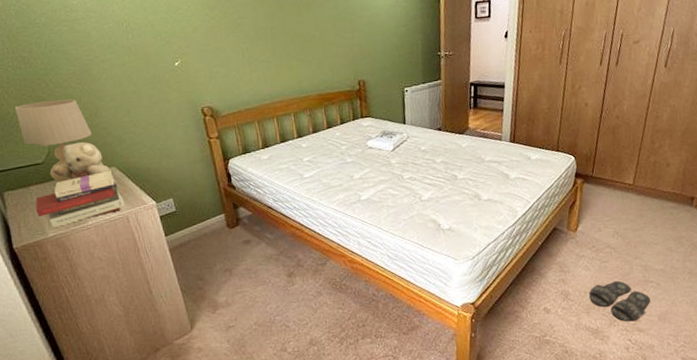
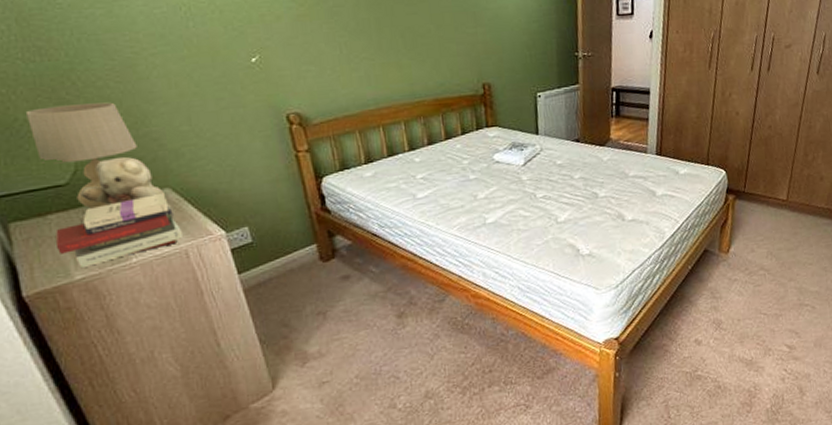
slippers: present [589,280,650,322] -> none [742,305,806,350]

